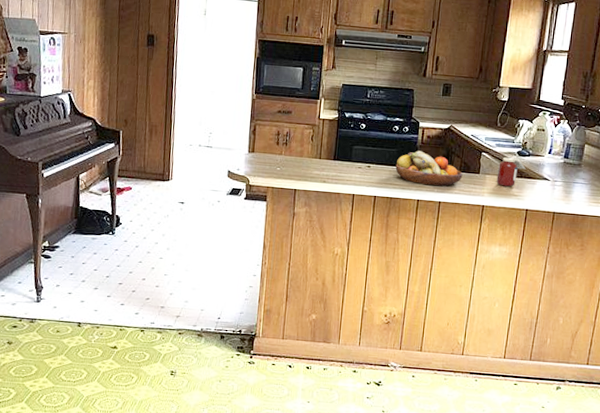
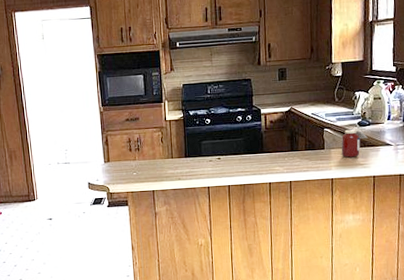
fruit bowl: present [395,150,463,186] -> none [244,136,309,168]

